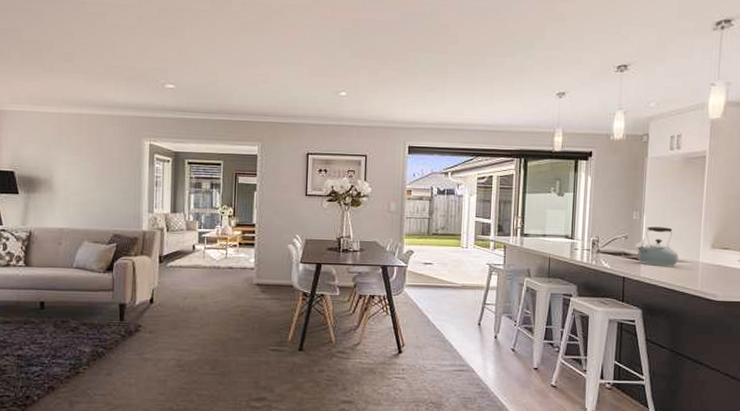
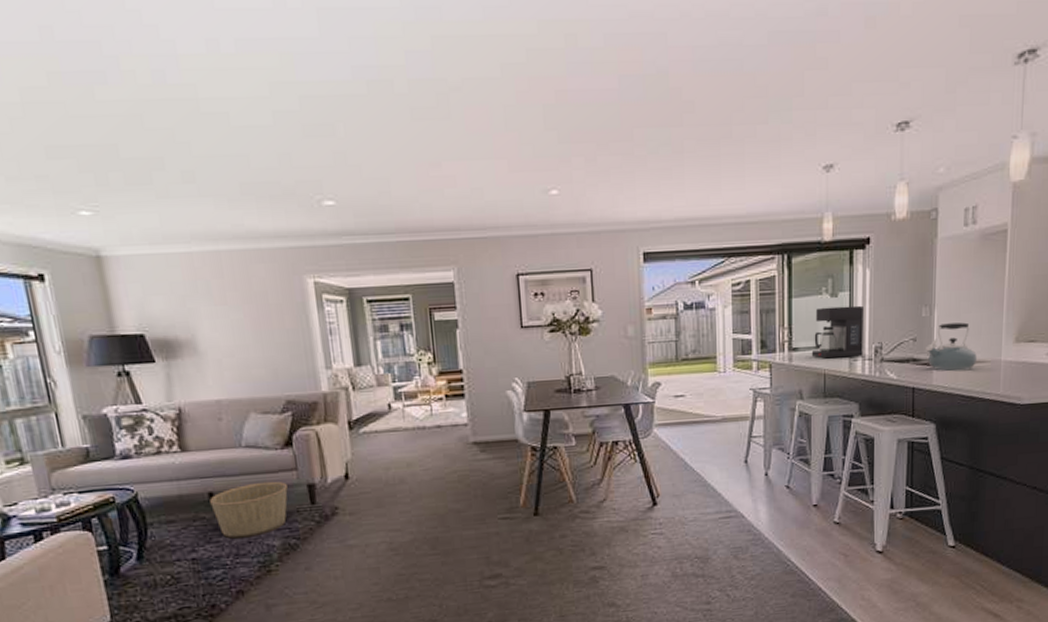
basket: none [40,298,103,344] -> present [210,481,288,540]
coffee maker: none [539,203,585,247] -> present [811,305,865,359]

